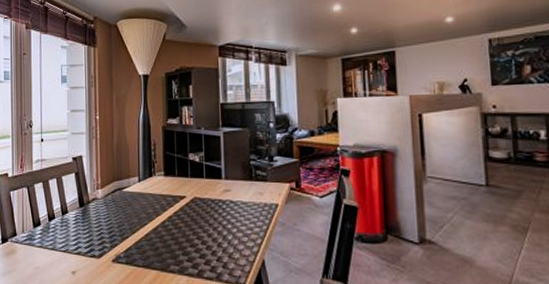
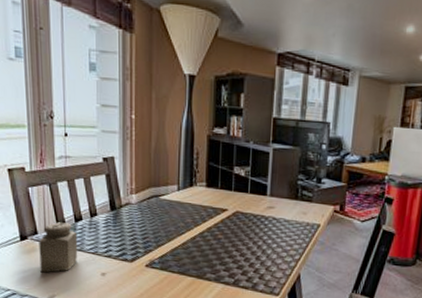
salt shaker: none [17,222,51,275] -> present [39,222,78,273]

